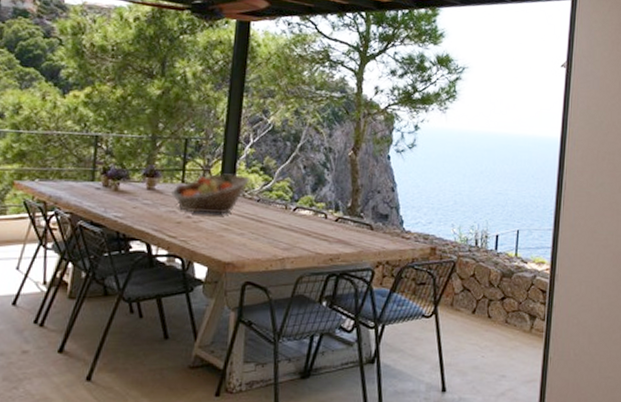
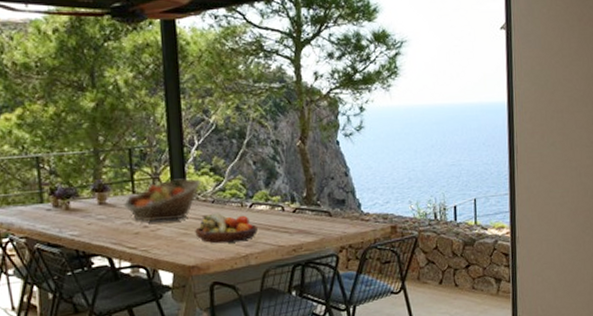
fruit bowl: none [236,212,298,244] -> present [195,213,257,244]

